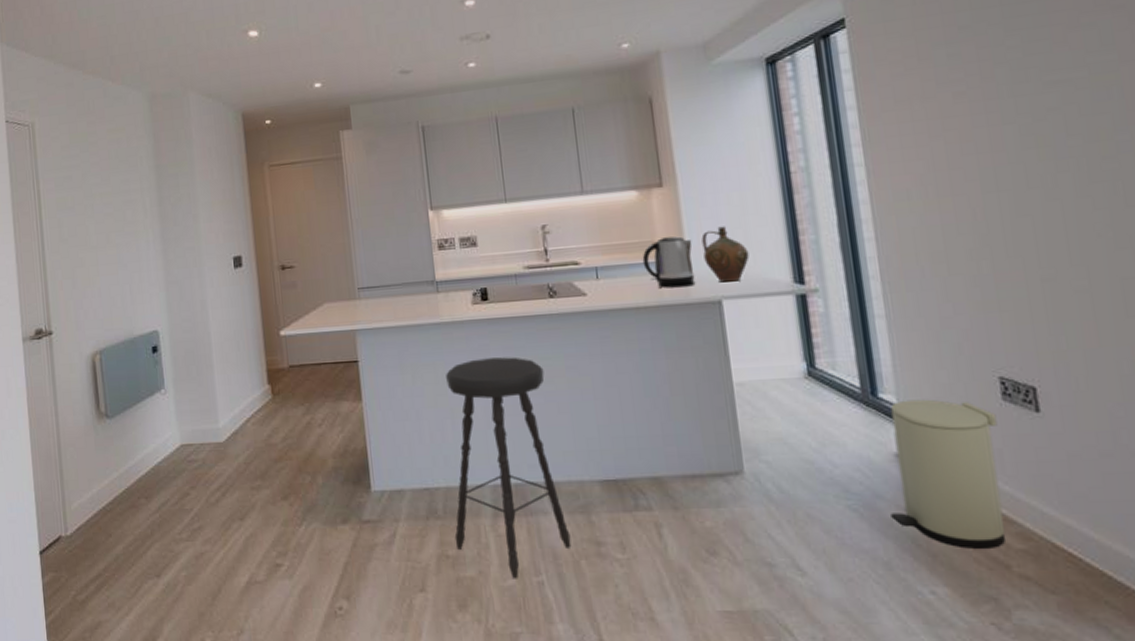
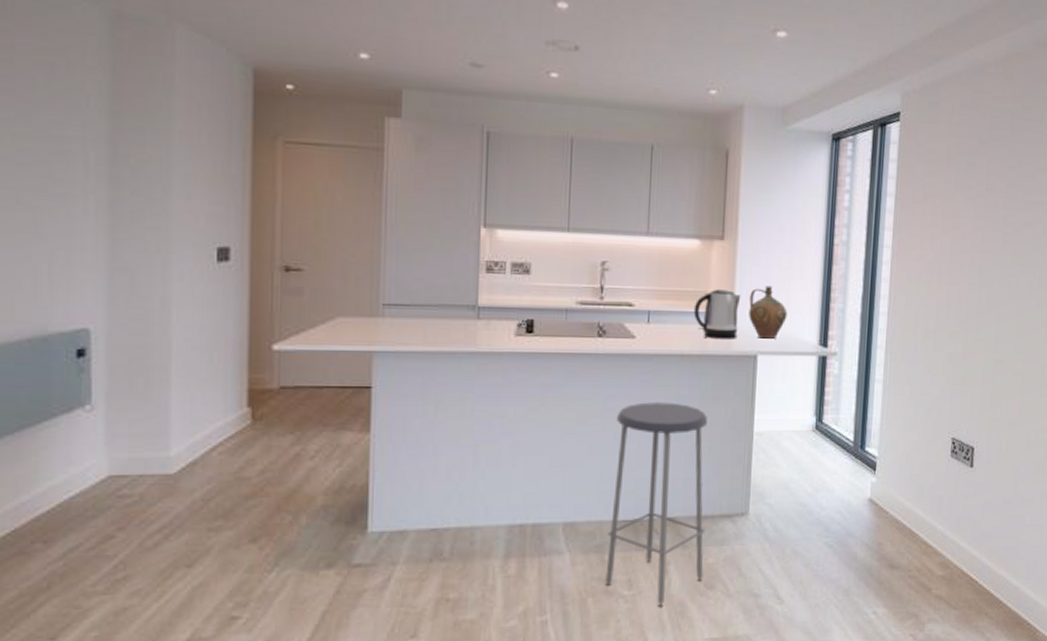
music stool: present [446,357,572,579] -> none [458,394,581,620]
bar stool: none [580,357,703,574] -> present [605,402,708,608]
pedal bin: present [890,399,1006,549] -> none [856,453,944,576]

